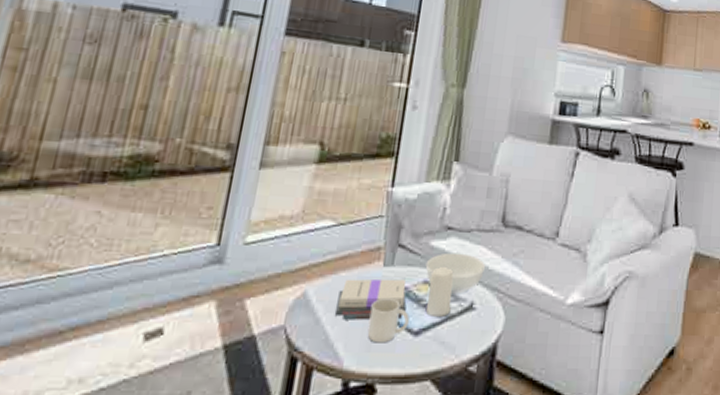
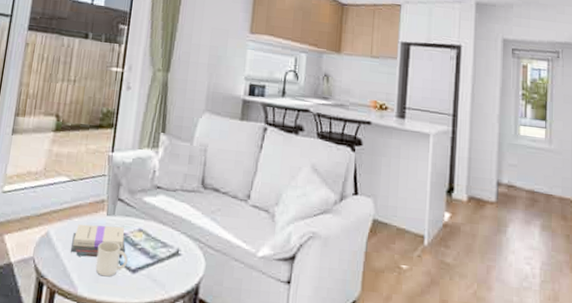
bowl: present [425,252,486,295] -> none [140,207,189,243]
candle: present [425,267,454,318] -> none [140,219,163,260]

